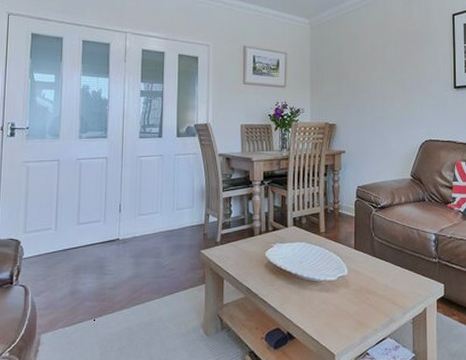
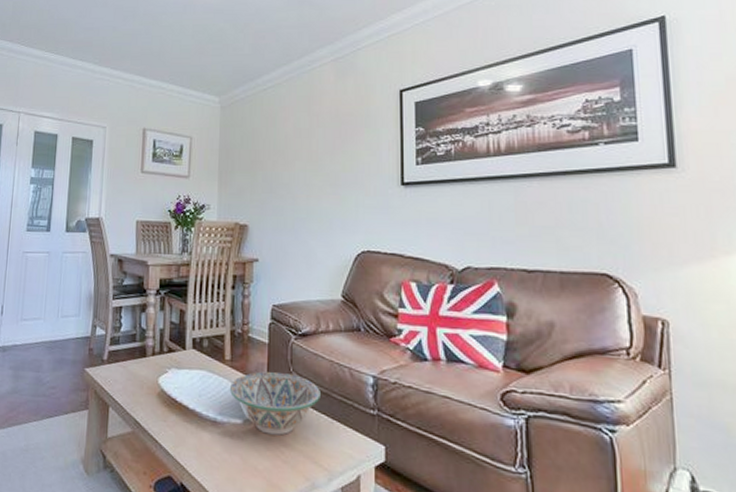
decorative bowl: none [324,237,397,286] -> present [229,371,322,436]

